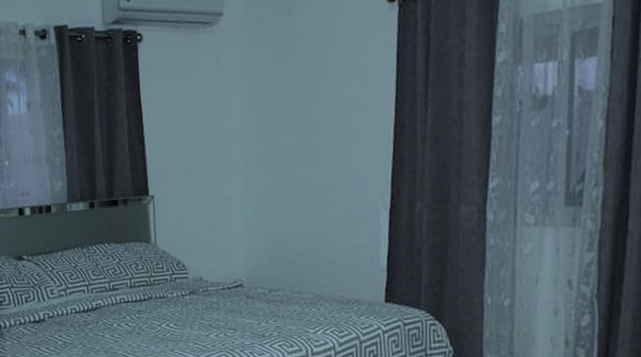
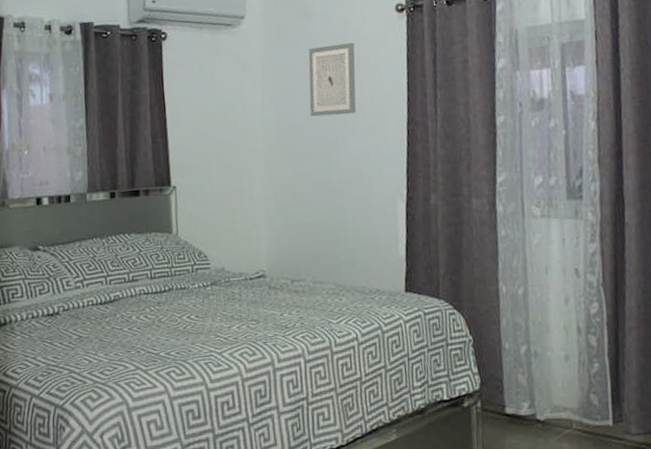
wall art: none [290,38,341,121] -> present [308,42,356,117]

